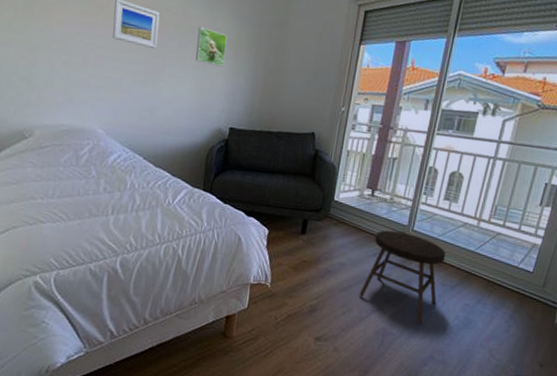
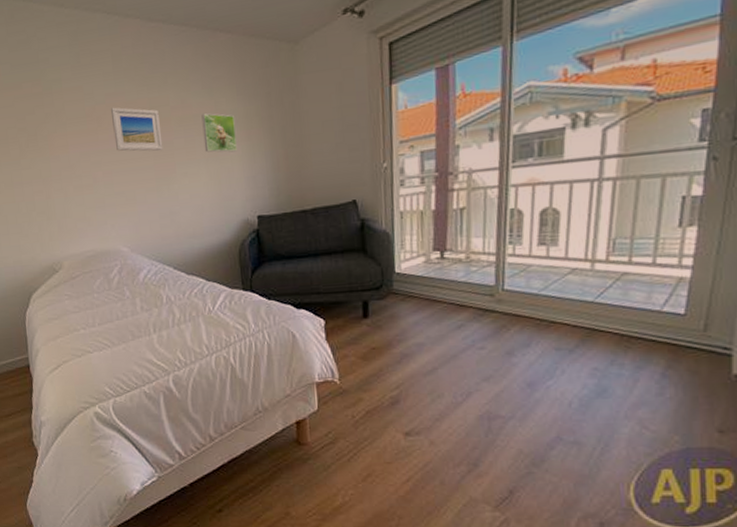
stool: present [359,230,446,325] -> none [448,294,555,401]

